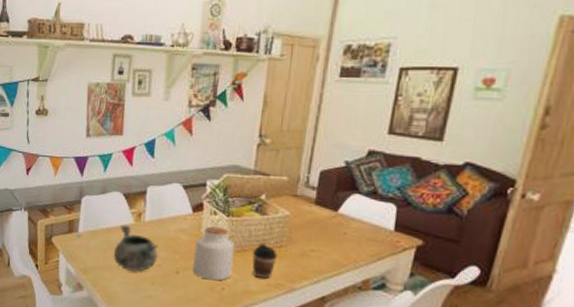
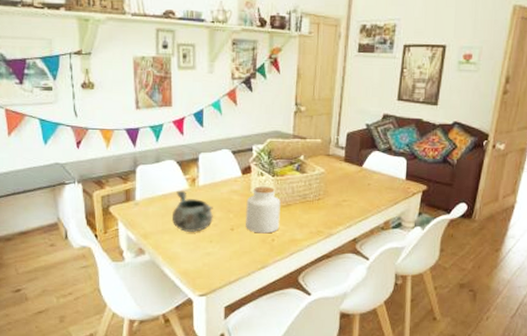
coffee cup: present [252,244,278,279] -> none [296,198,317,228]

